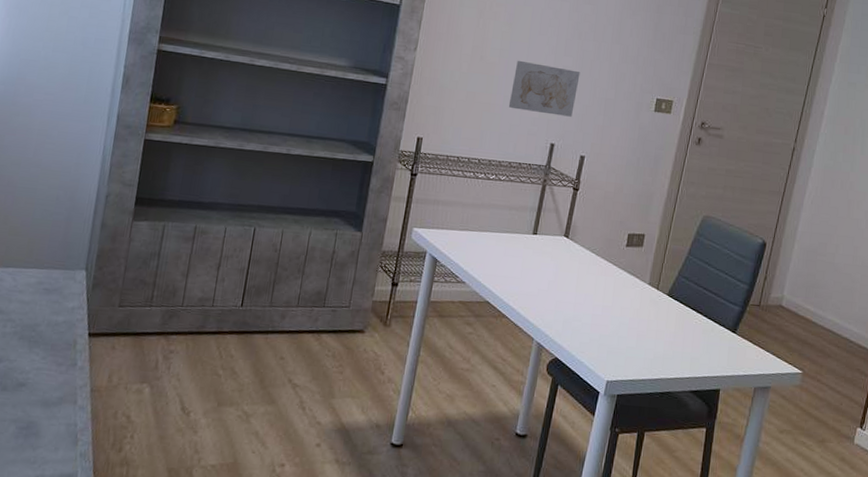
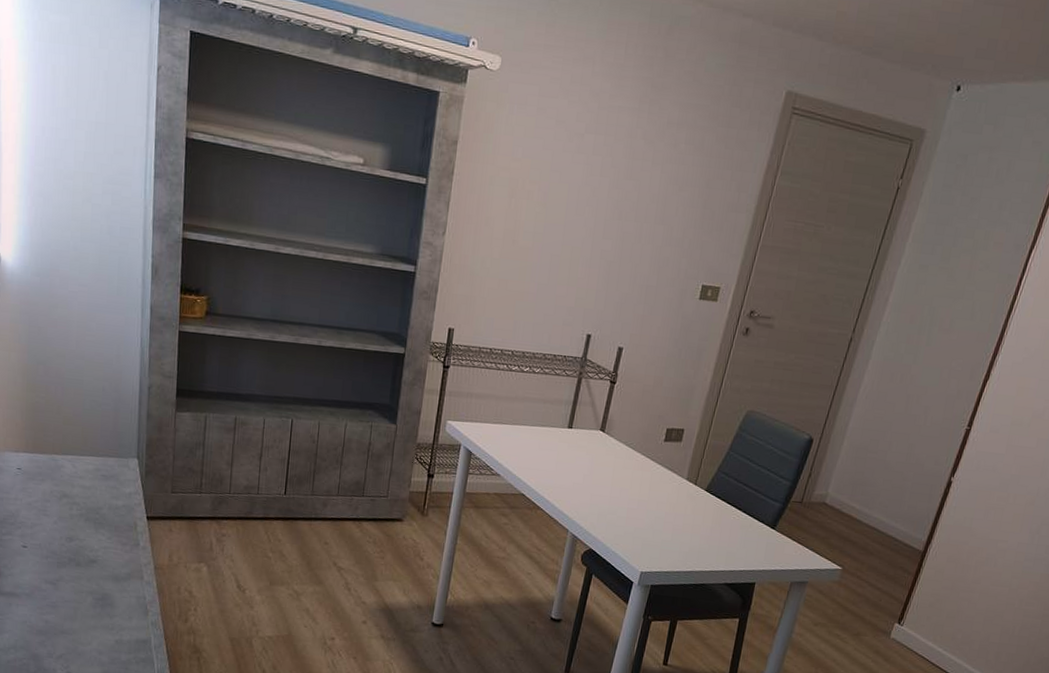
wall art: present [508,60,580,117] -> none [542,244,620,306]

